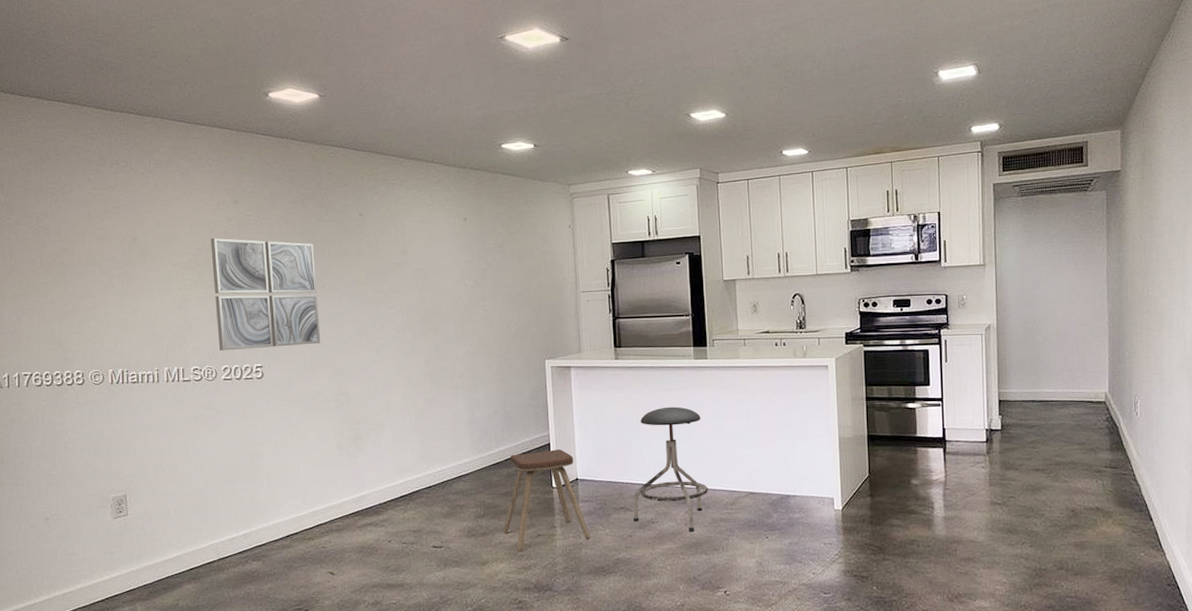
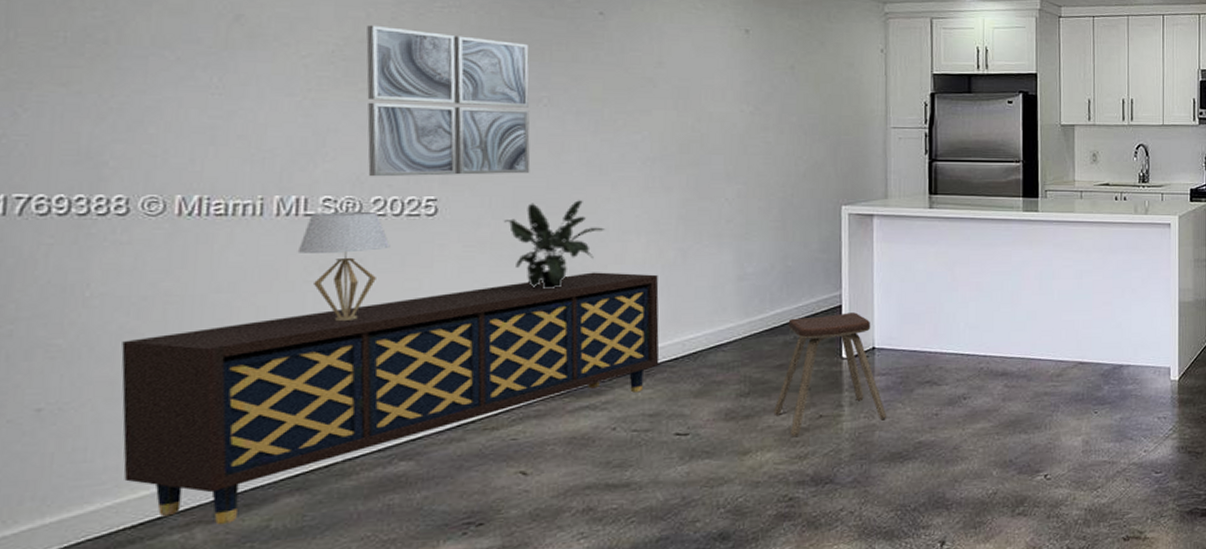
sideboard: none [87,419,418,602] -> present [121,272,660,525]
table lamp: none [181,376,236,459] -> present [297,211,391,322]
potted plant: none [307,363,375,432] -> present [504,200,606,288]
stool: present [633,406,709,532] -> none [941,264,1032,409]

